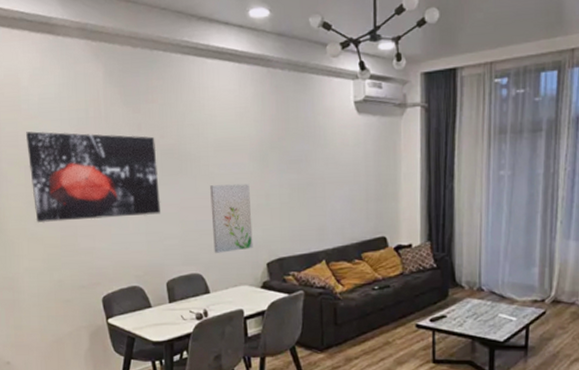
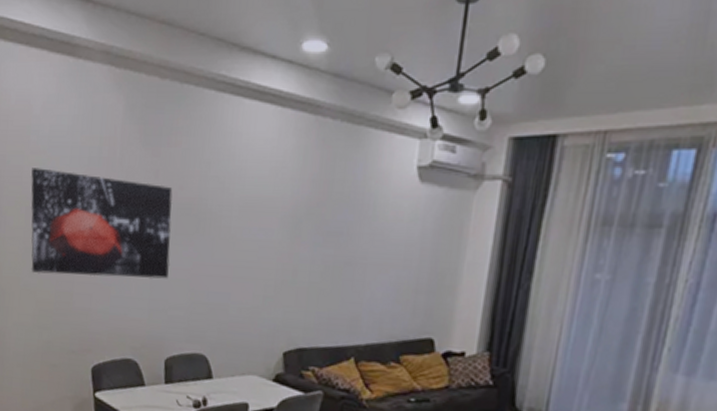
wall art: present [210,183,253,253] -> none [223,252,276,334]

